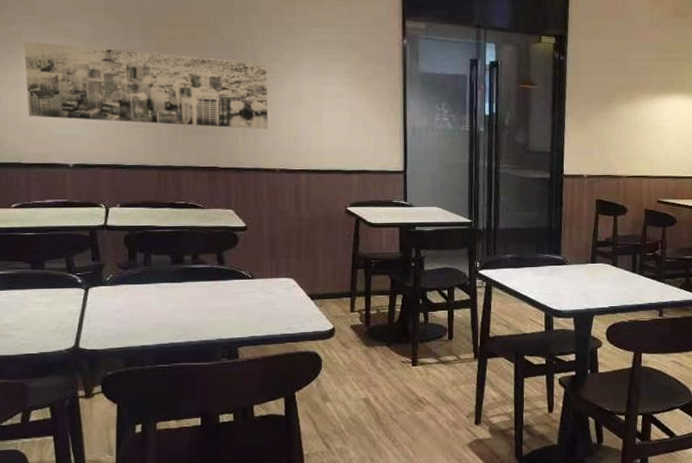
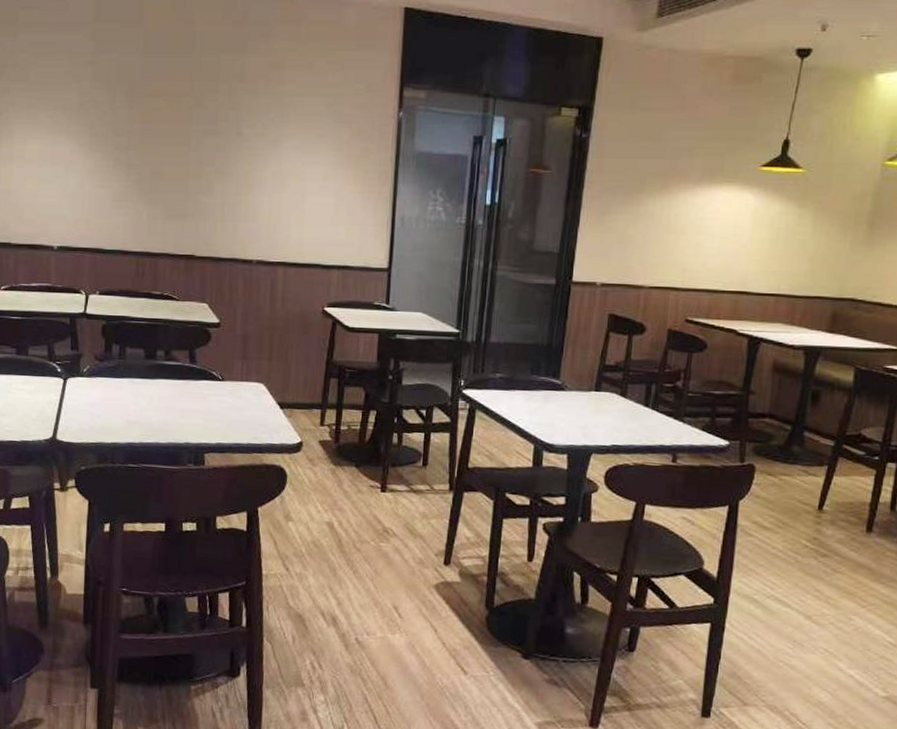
wall art: present [24,41,269,130] -> none [16,112,251,216]

